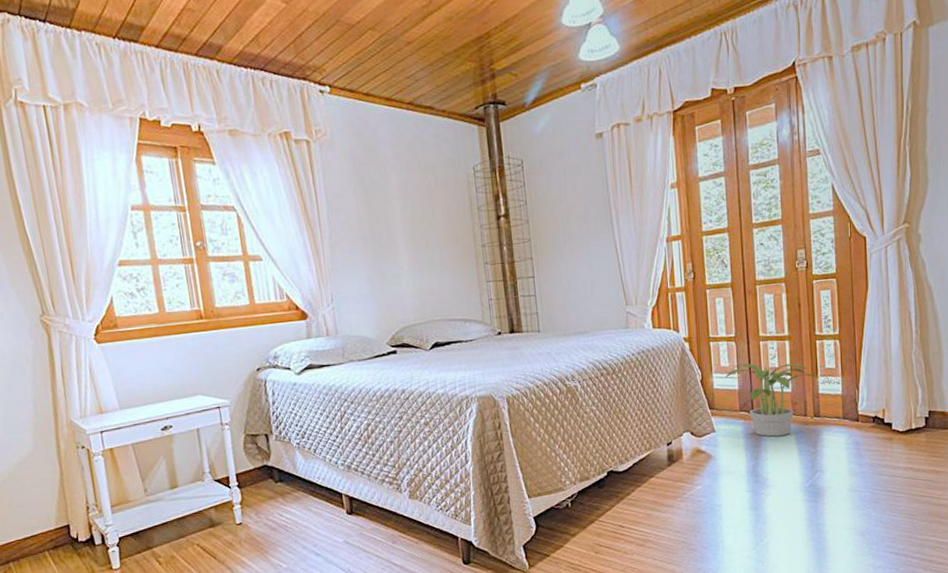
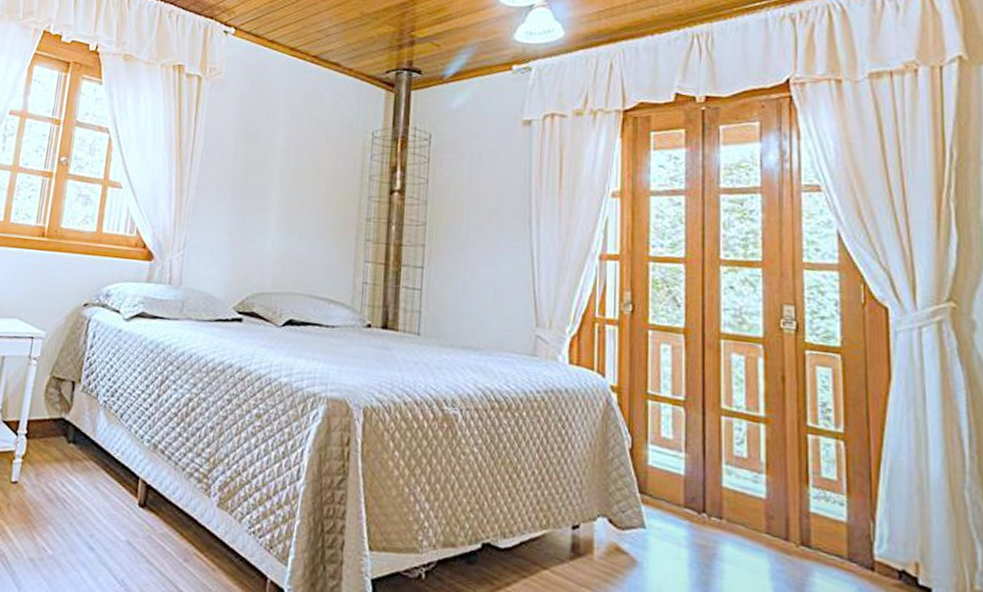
potted plant: present [725,363,820,437] -> none [666,439,812,562]

